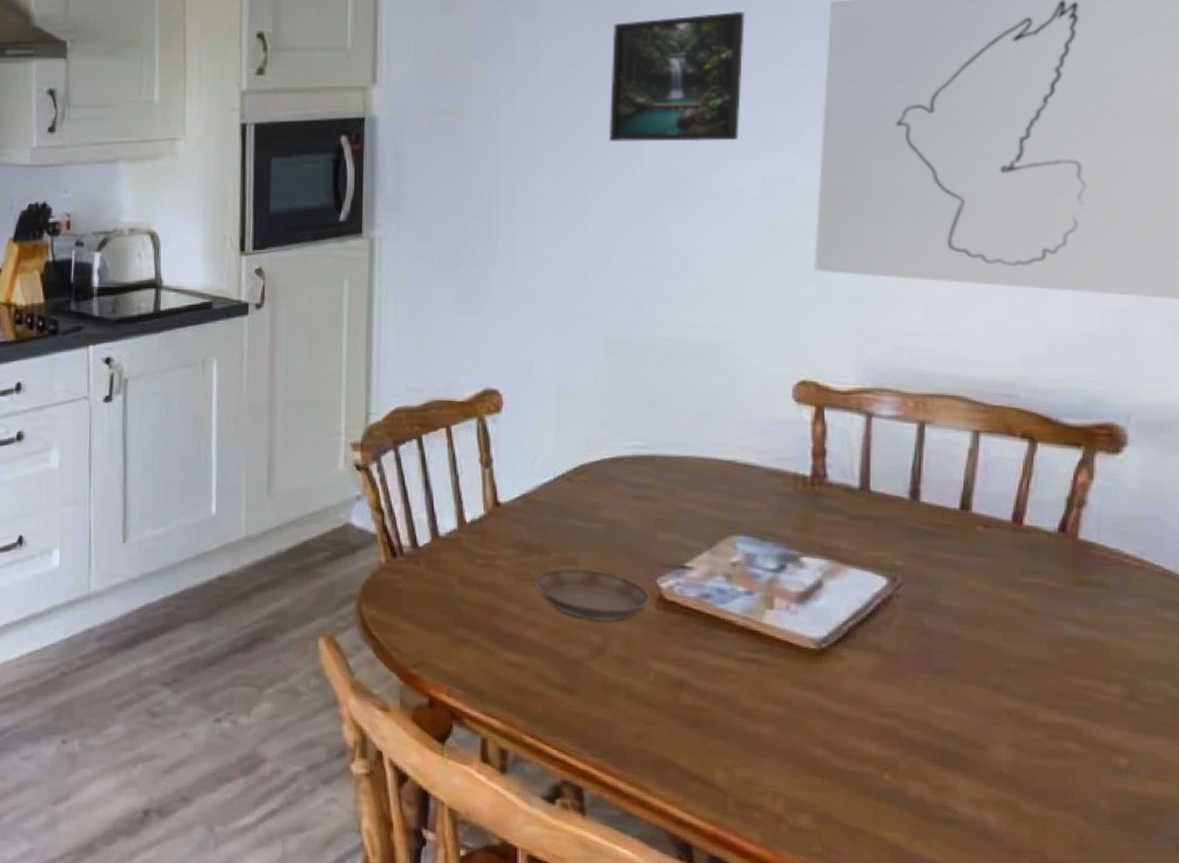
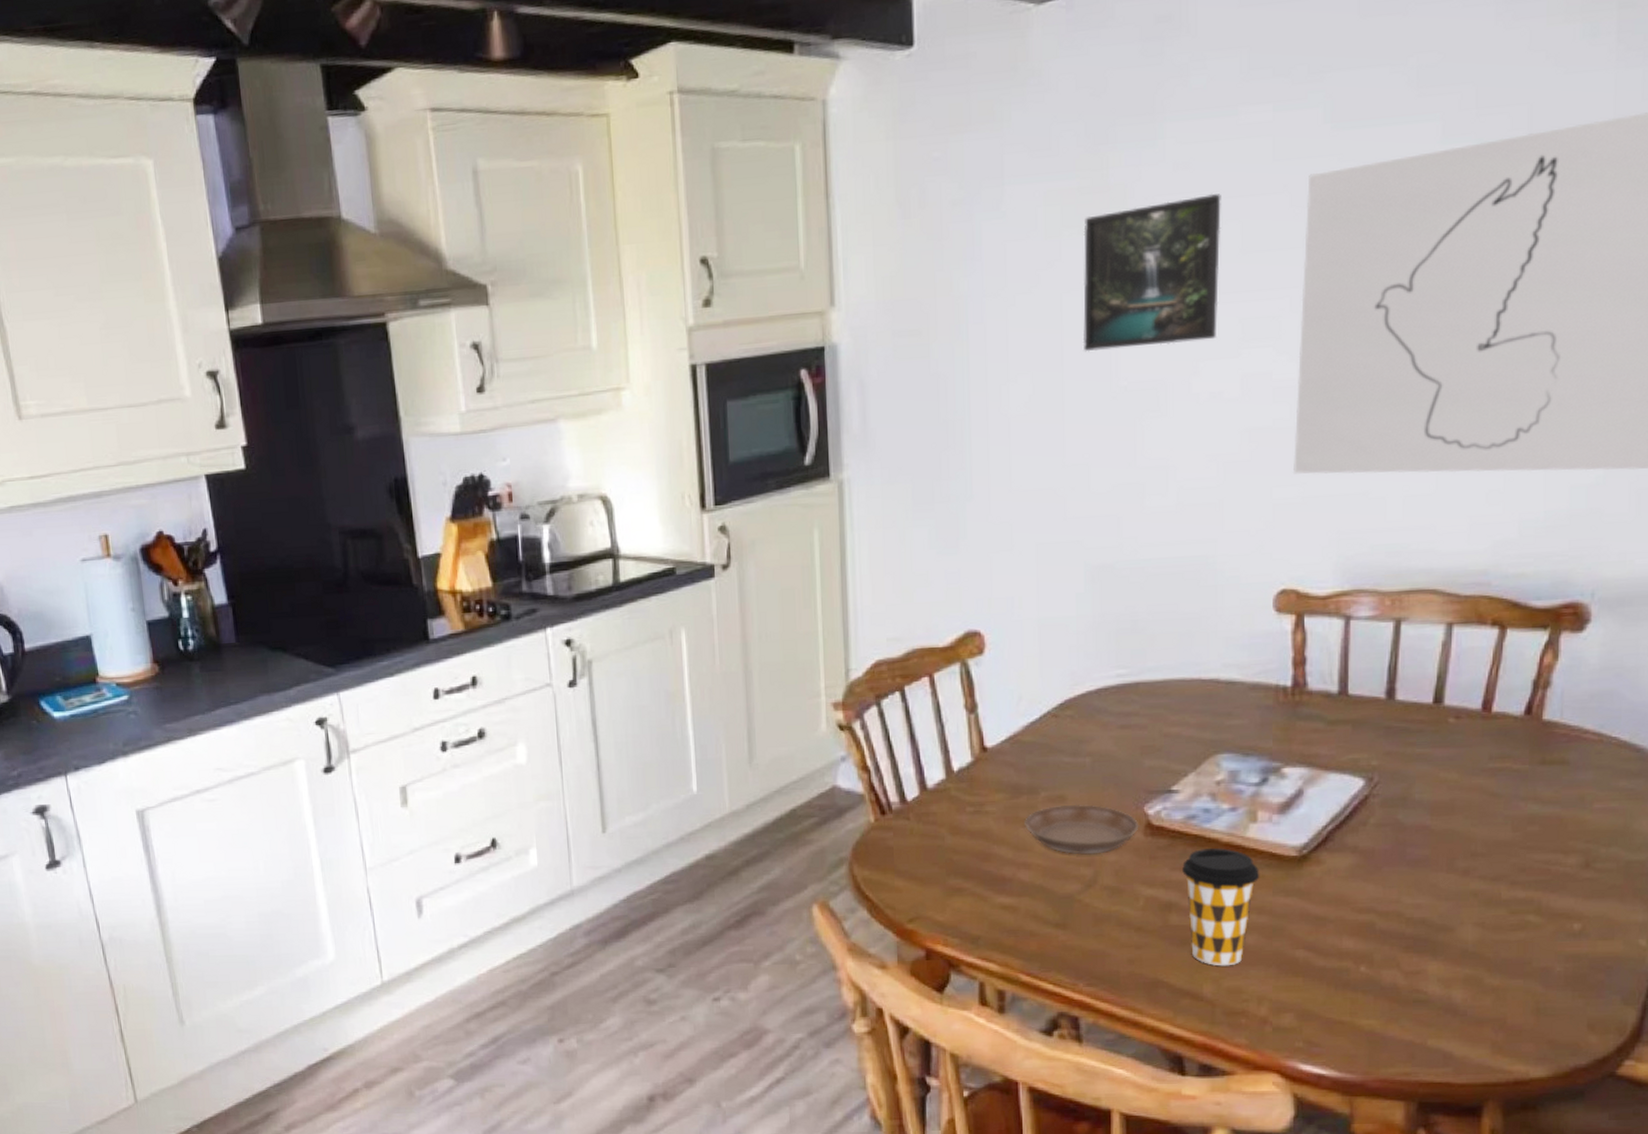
coffee cup: none [695,629,777,755] -> present [1182,848,1260,966]

